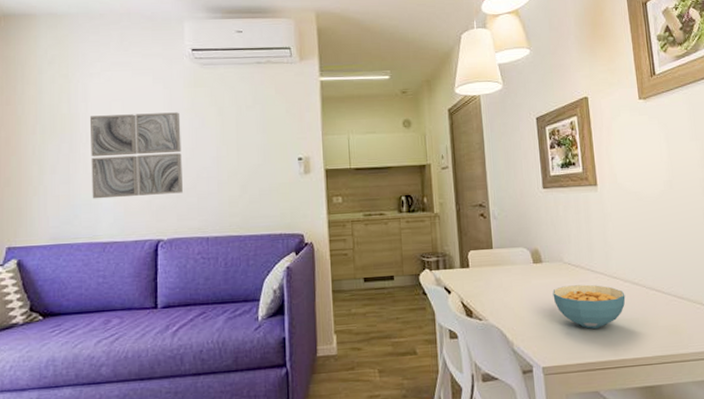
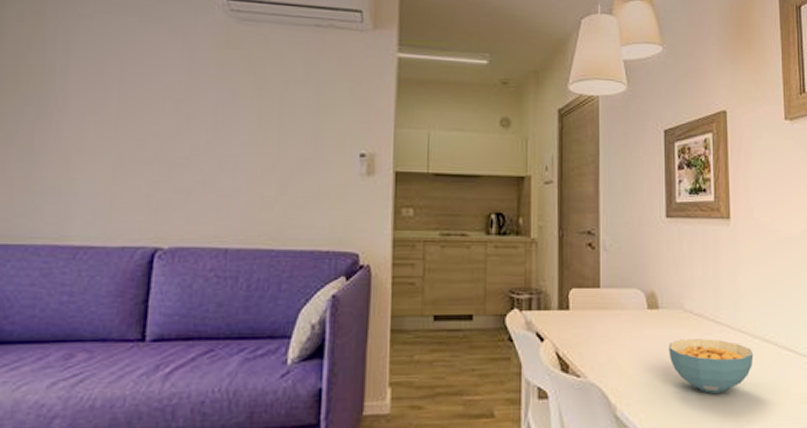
wall art: present [89,112,183,199] -> none [63,72,203,187]

